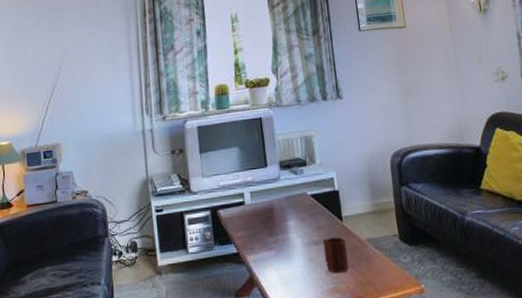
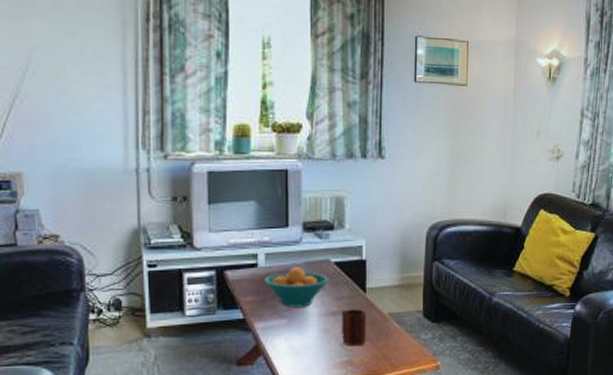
fruit bowl: none [251,202,308,240] -> present [264,267,329,308]

